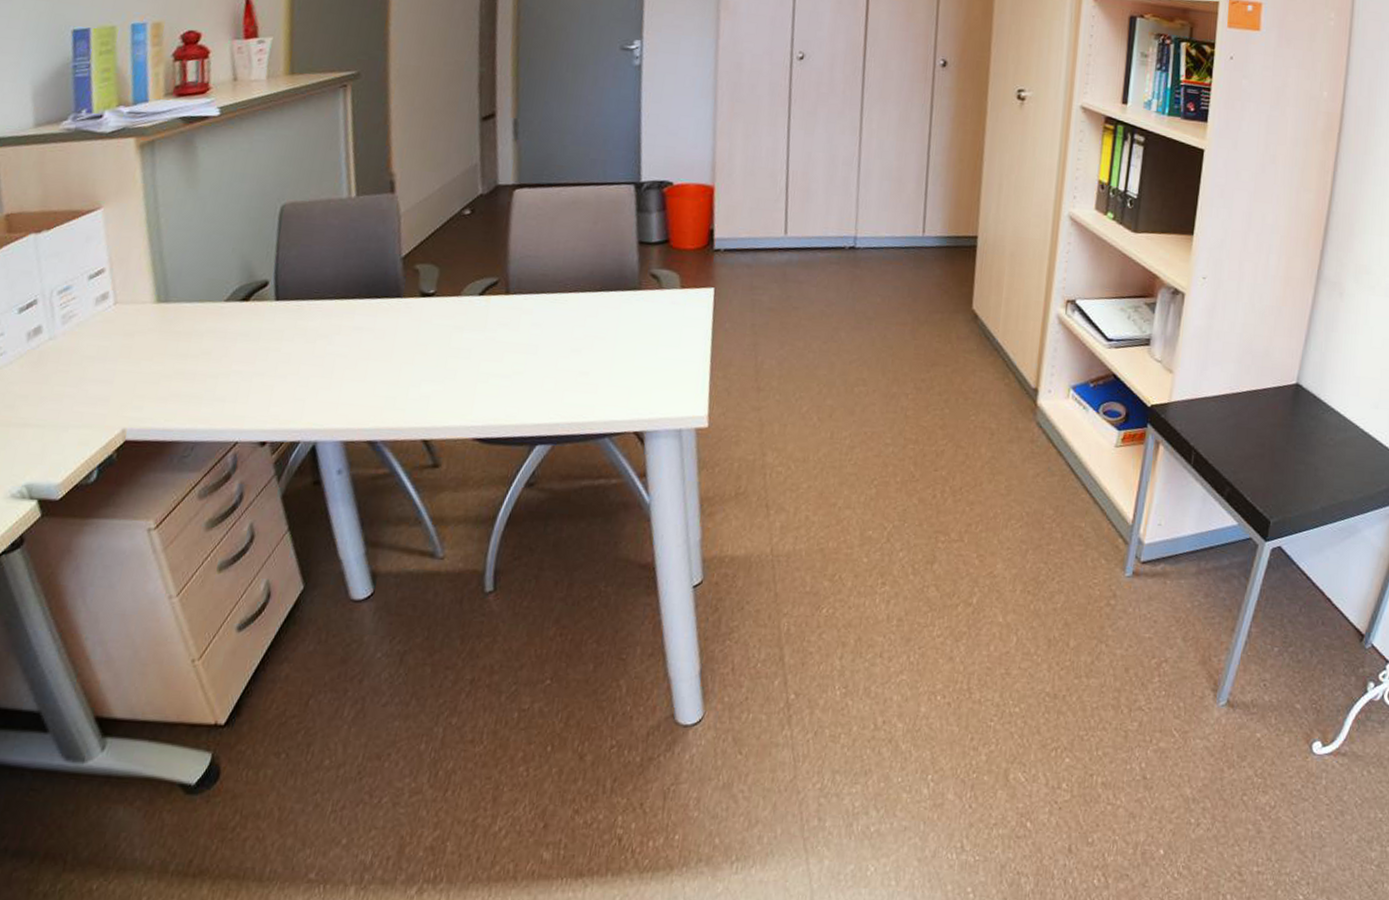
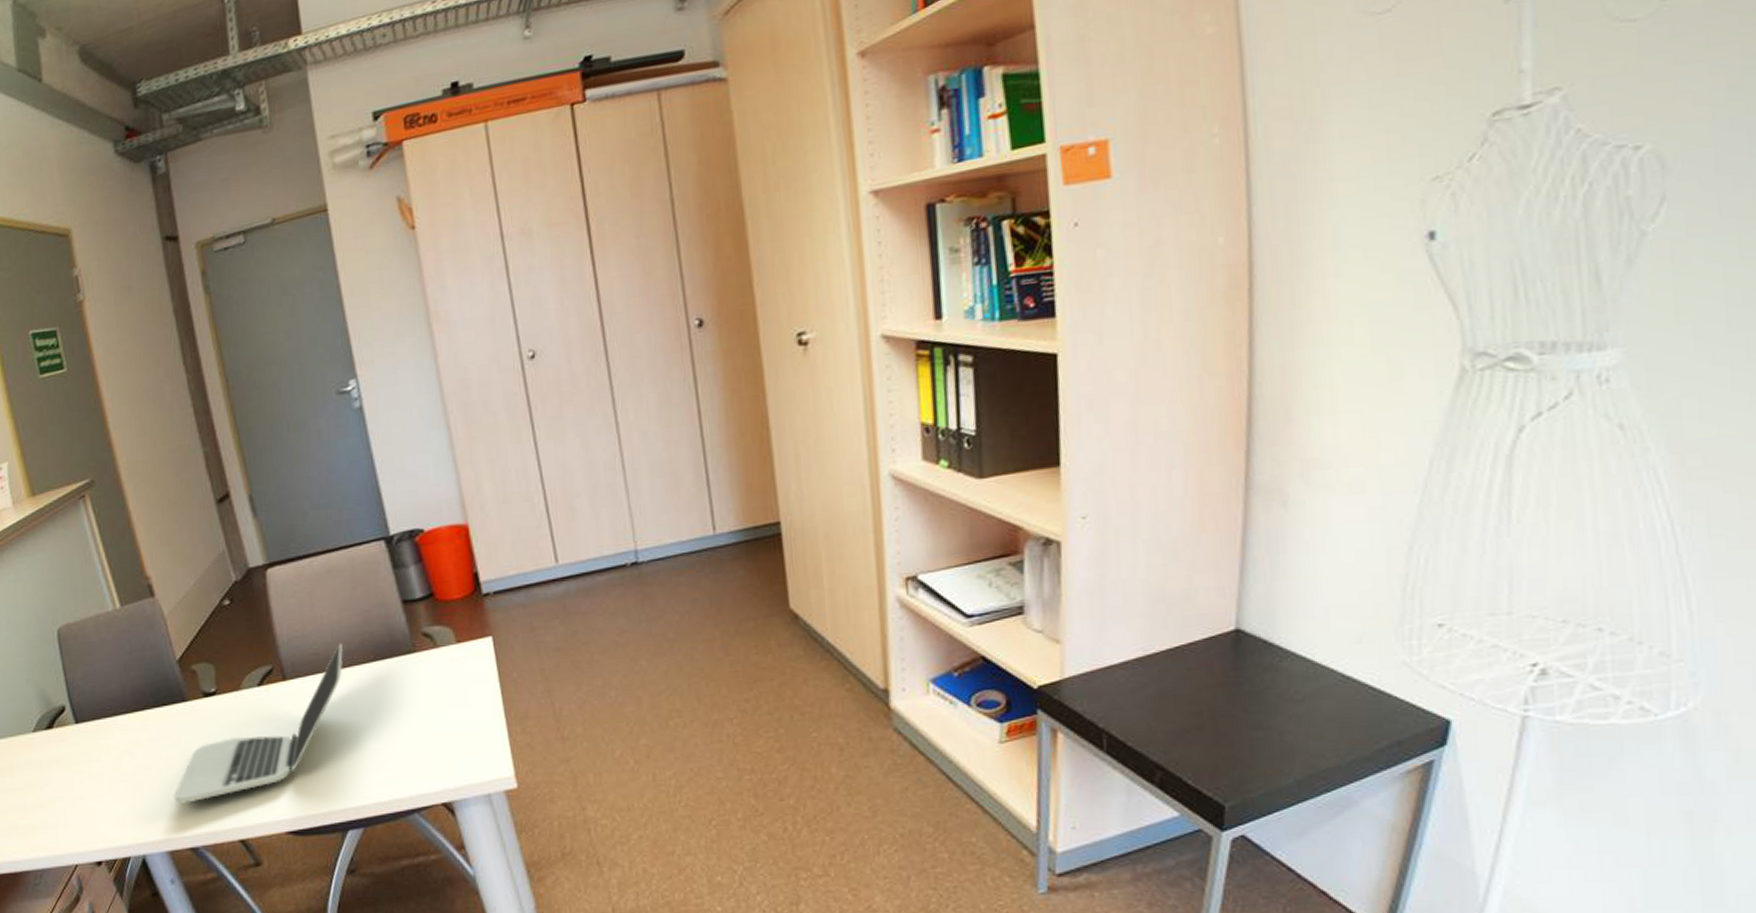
laptop: none [363,270,572,397] -> present [173,643,343,805]

